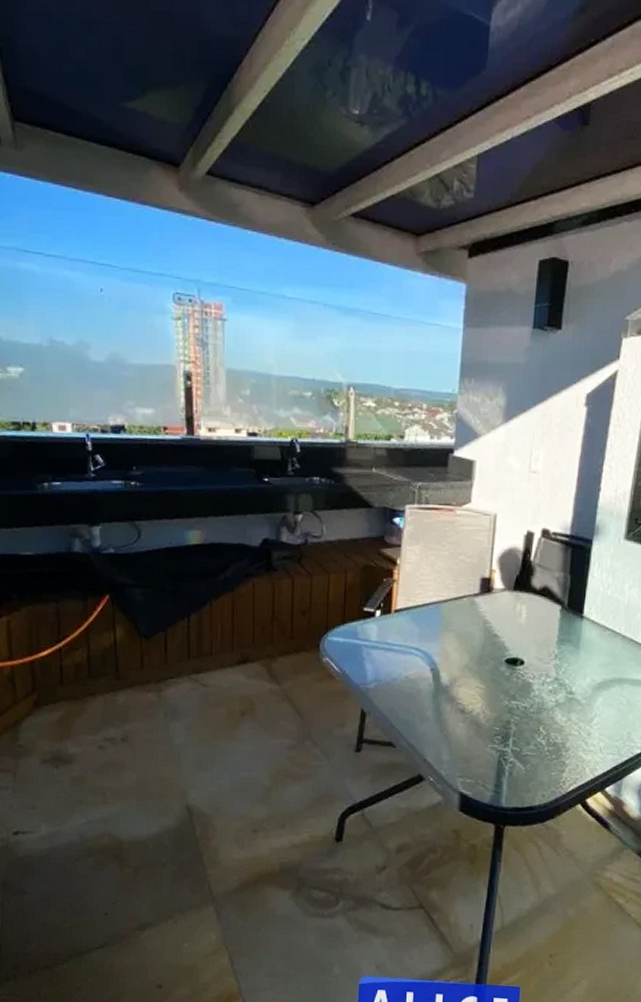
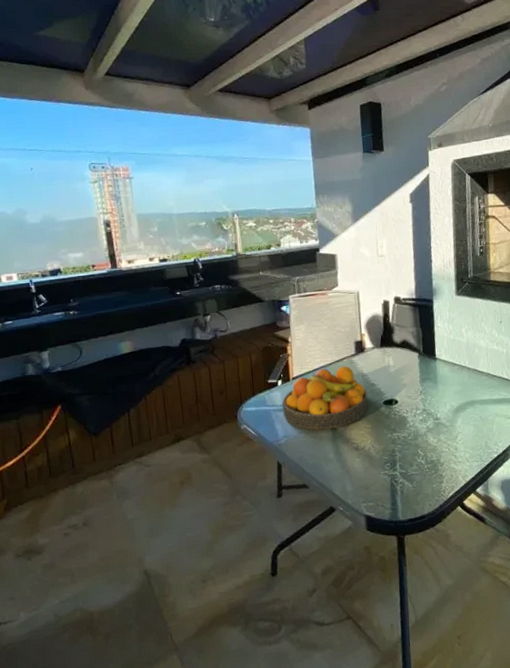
fruit bowl: none [376,605,487,682] -> present [282,365,369,430]

